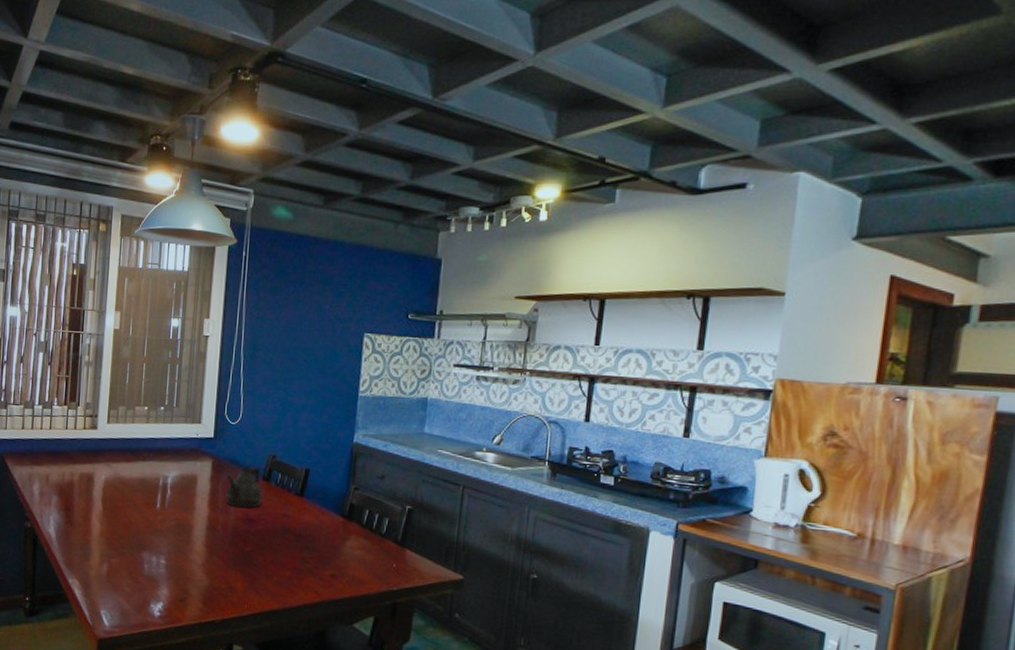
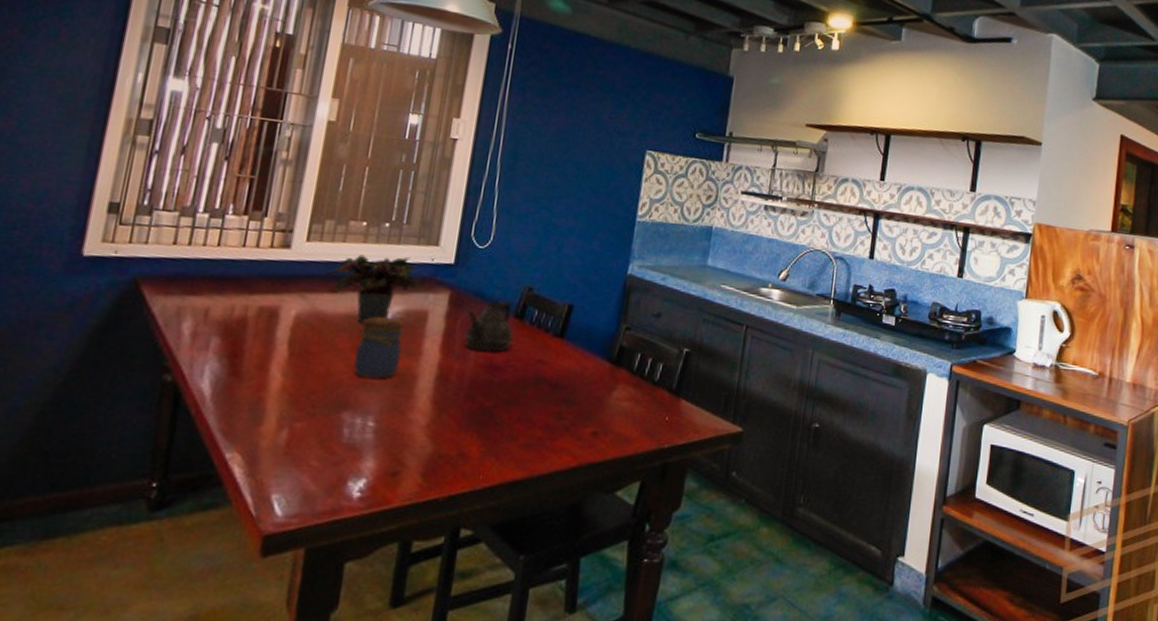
potted plant: none [120,432,193,486] -> present [322,254,426,324]
jar: none [147,480,181,528] -> present [353,317,405,379]

